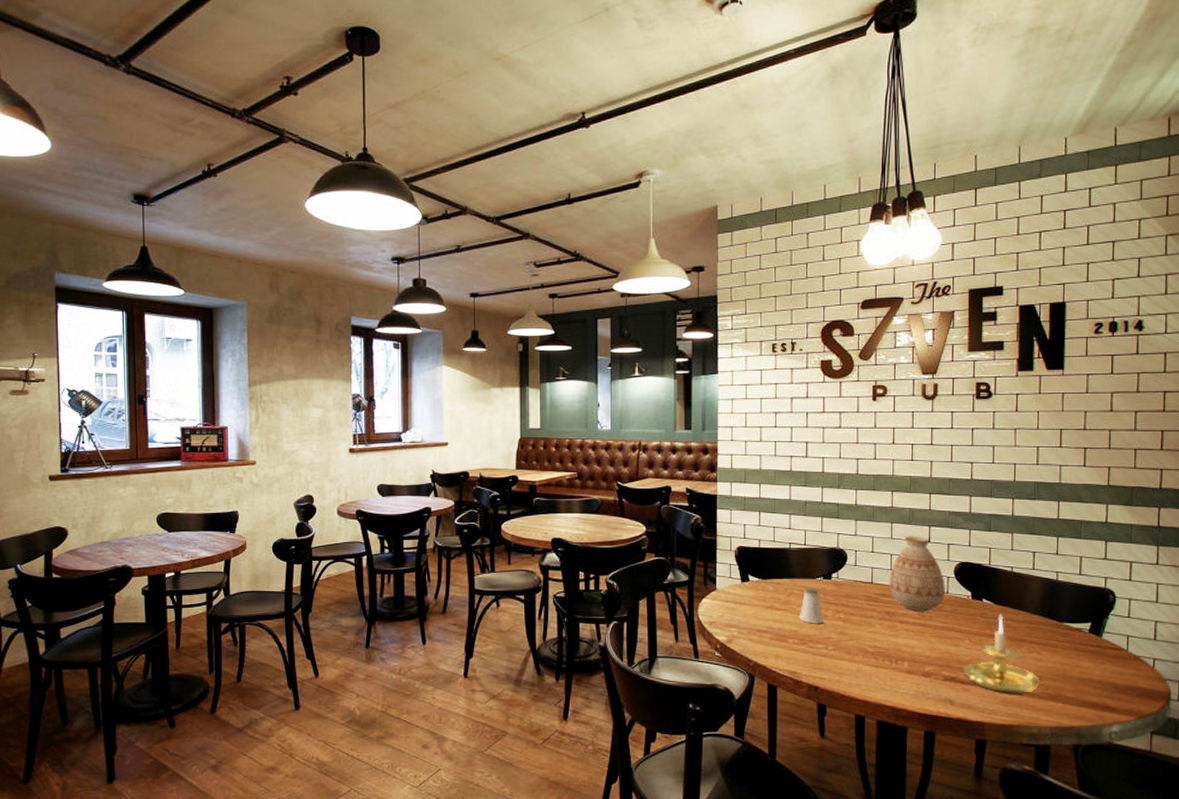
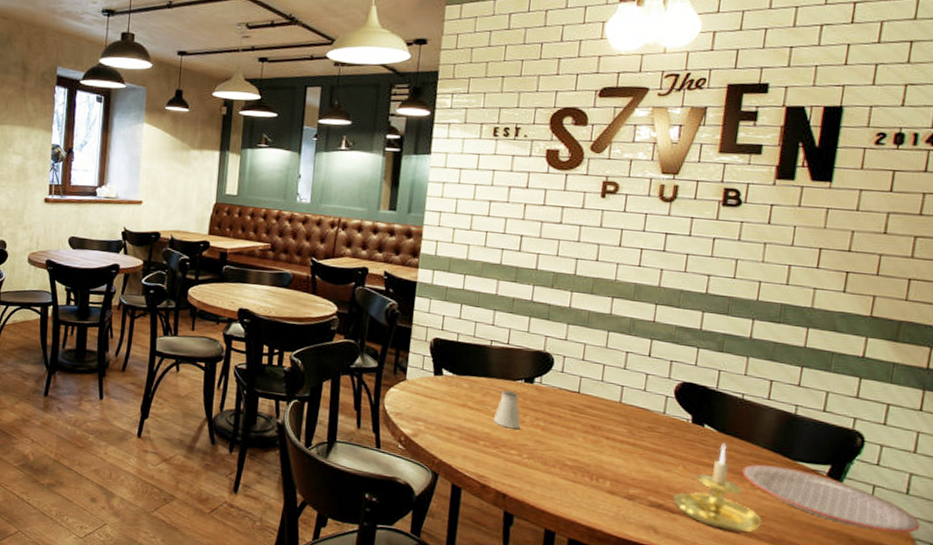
vase: present [889,536,945,612] -> none [597,347,663,431]
plate: none [1019,629,1169,676] -> present [742,464,921,533]

